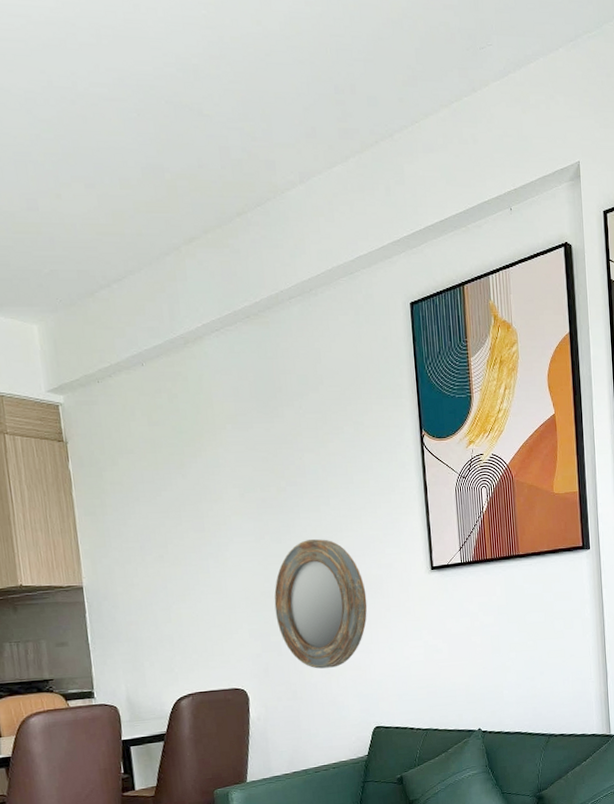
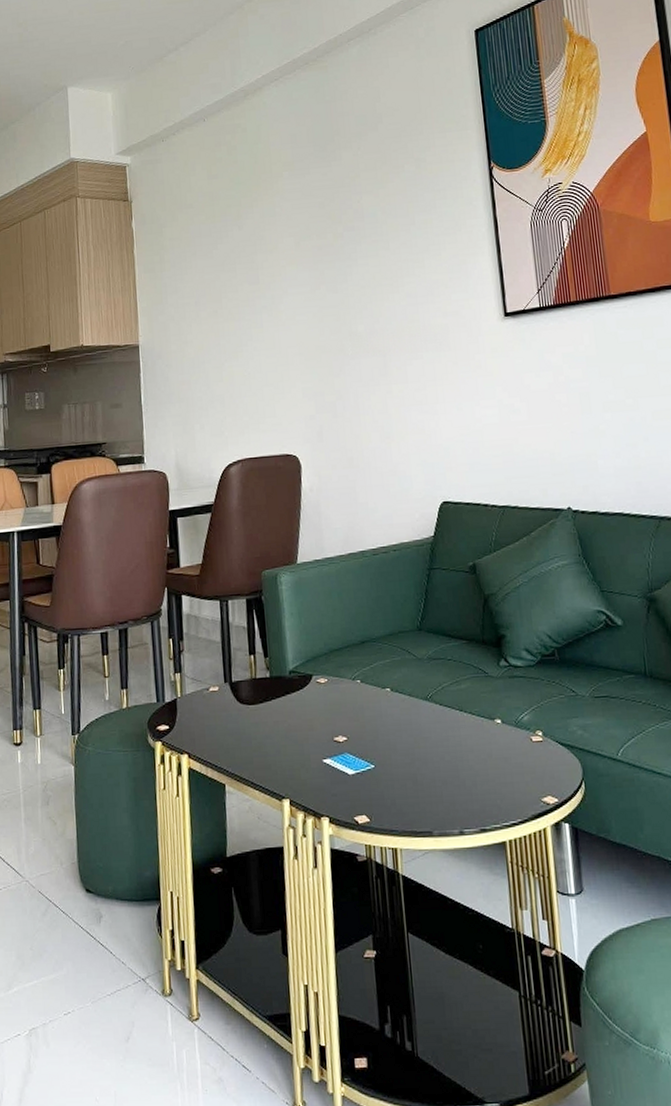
home mirror: present [274,539,368,669] -> none [329,286,432,433]

